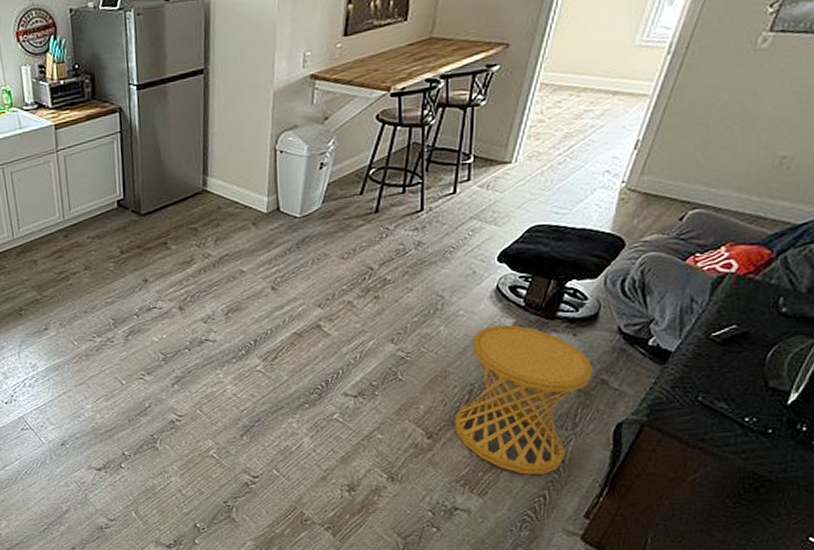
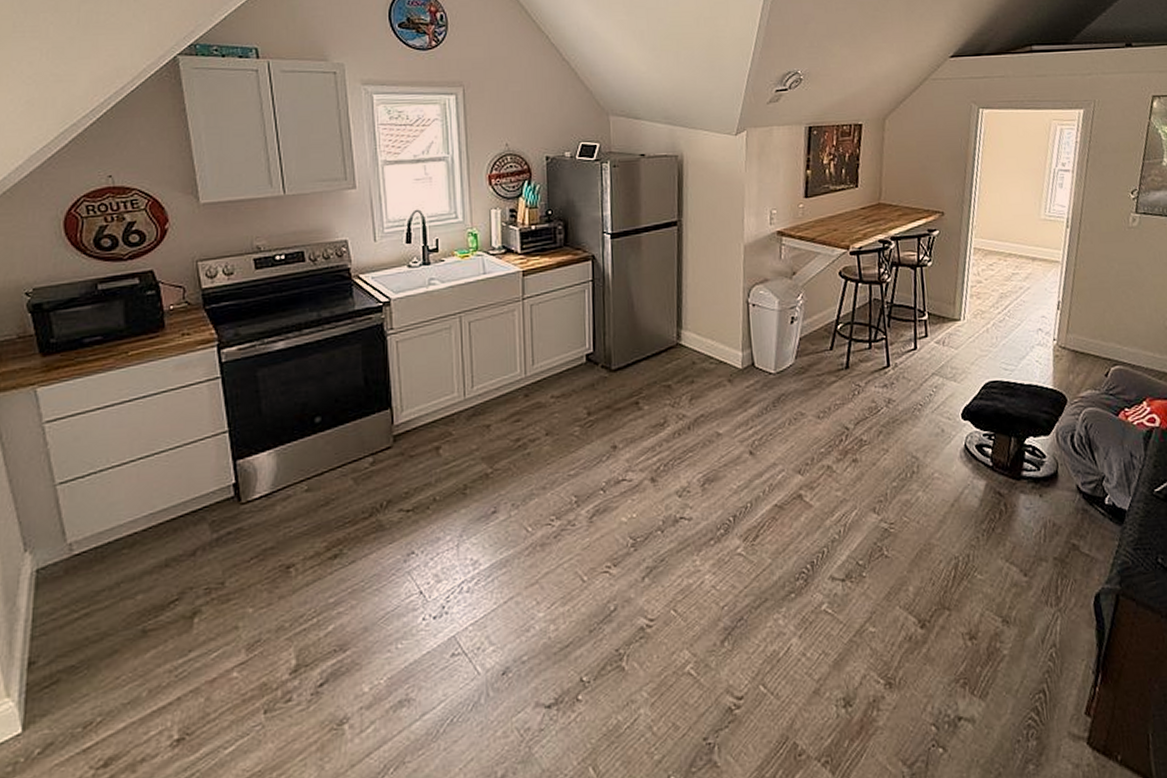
side table: present [454,325,593,475] -> none [944,487,1064,666]

